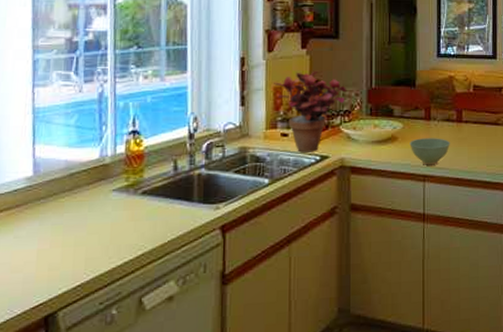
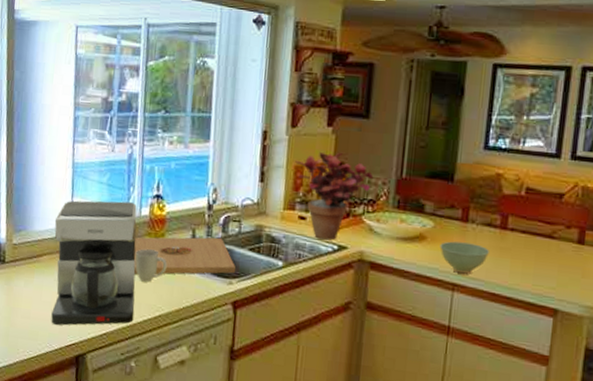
coffee maker: none [11,142,114,288] -> present [51,200,137,326]
platter: none [109,165,223,216] -> present [134,237,236,274]
mug: none [111,187,148,222] -> present [135,249,167,283]

